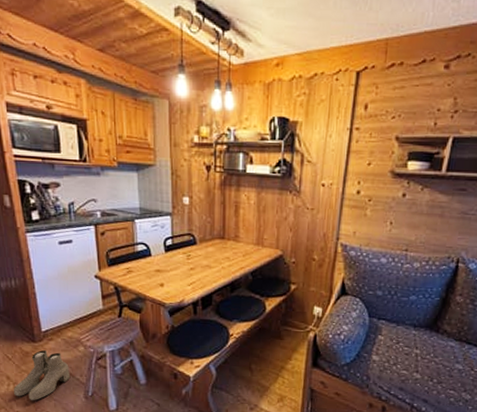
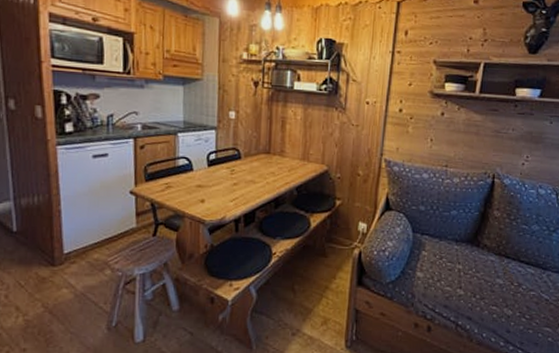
boots: present [14,350,70,401] -> none [23,275,92,336]

